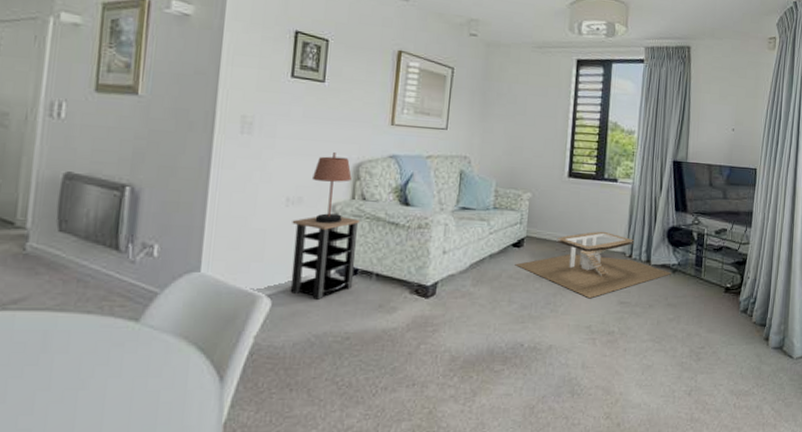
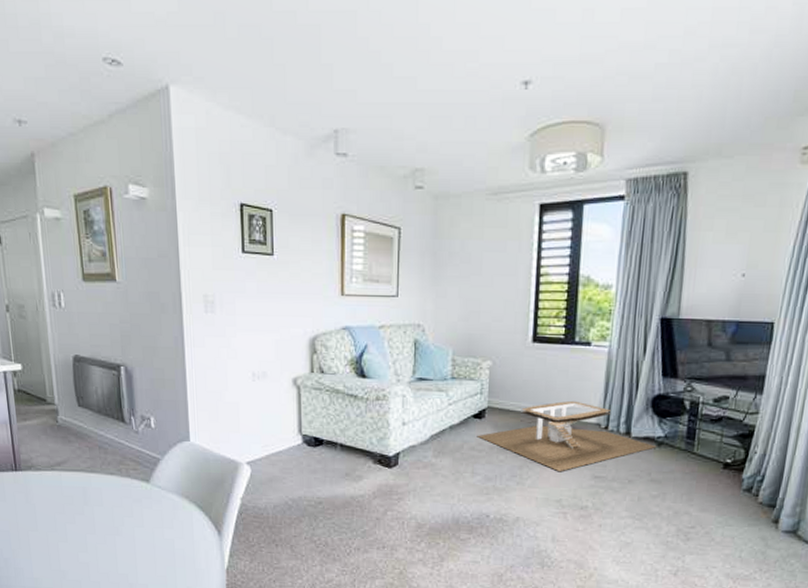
side table: present [290,217,361,300] -> none [260,390,321,467]
table lamp: present [311,153,352,224] -> none [272,327,308,397]

